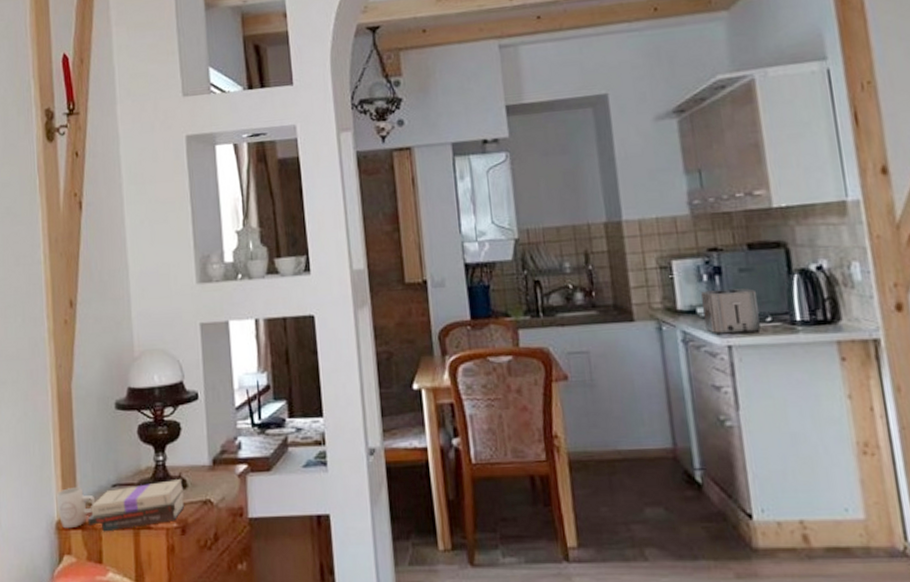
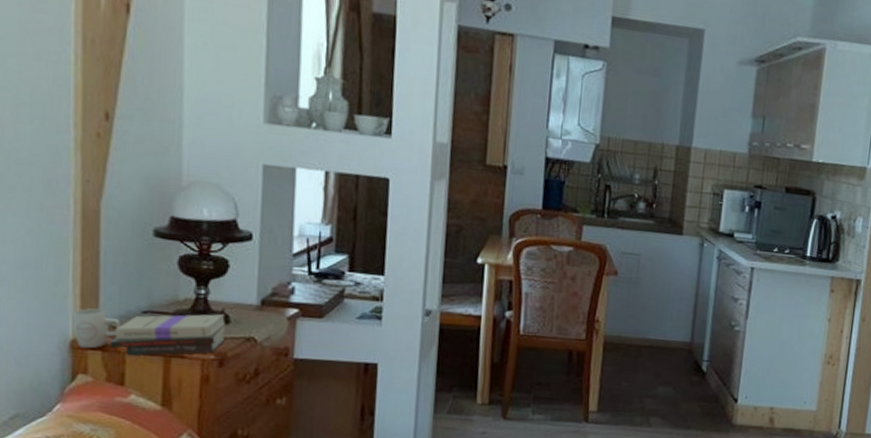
toaster: present [701,288,761,336] -> none [738,220,784,260]

